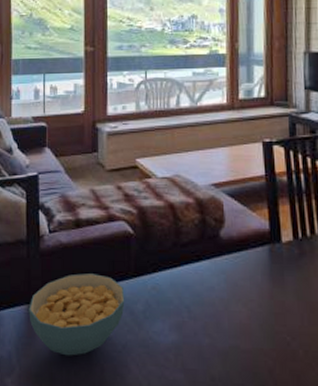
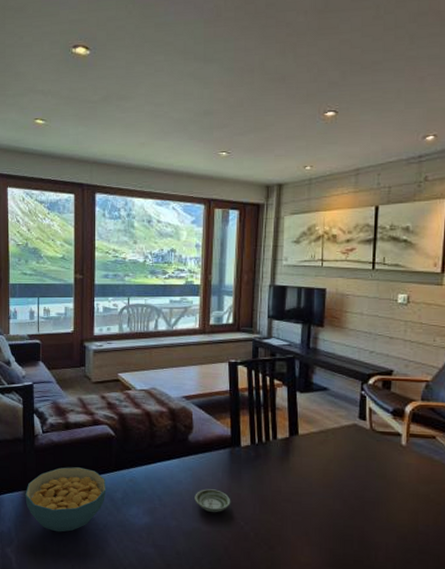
saucer: none [230,296,274,327] -> present [195,489,231,513]

